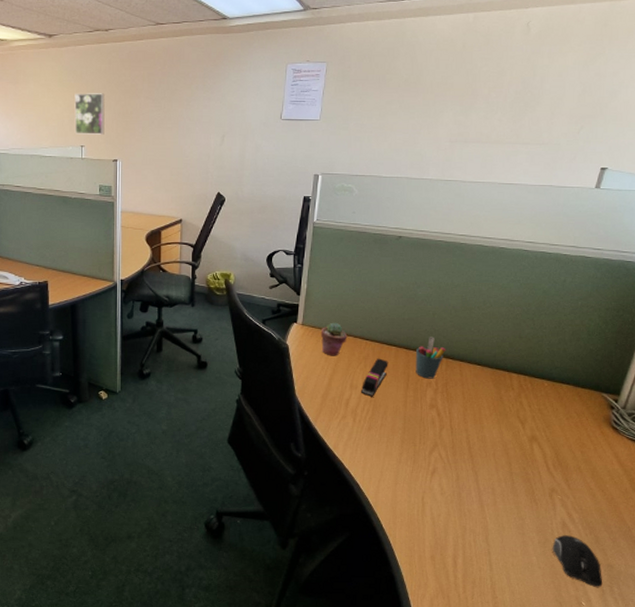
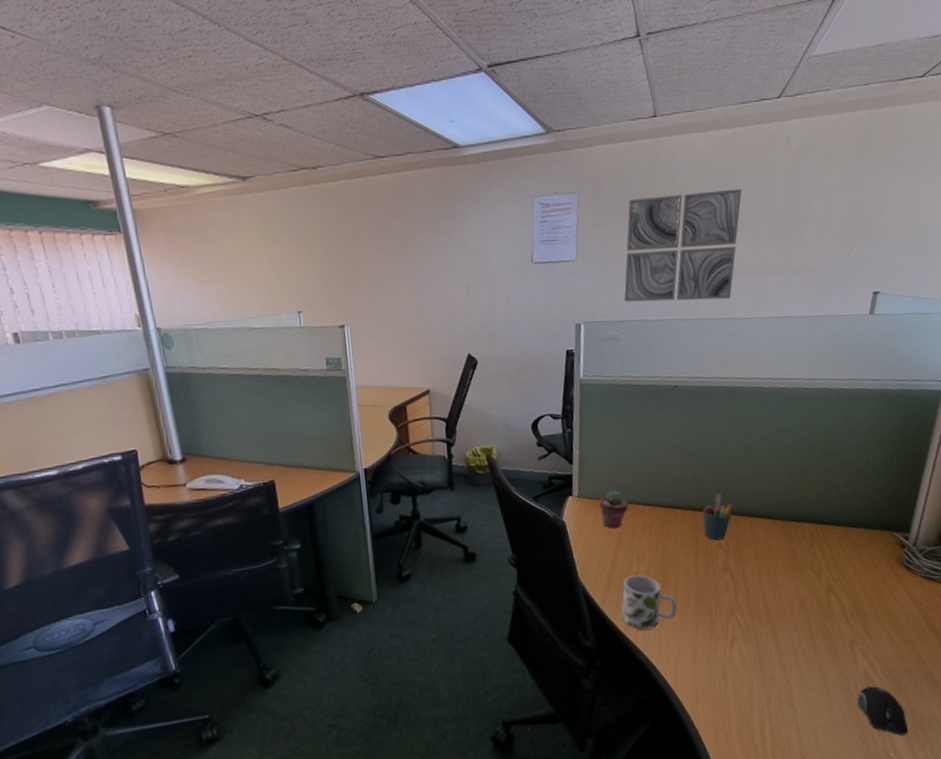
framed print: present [74,93,105,135] -> none [283,245,326,298]
mug: none [331,400,384,450] -> present [621,574,677,630]
wall art: none [359,66,479,163] -> present [623,188,742,302]
stapler: present [361,358,389,397] -> none [649,524,675,568]

